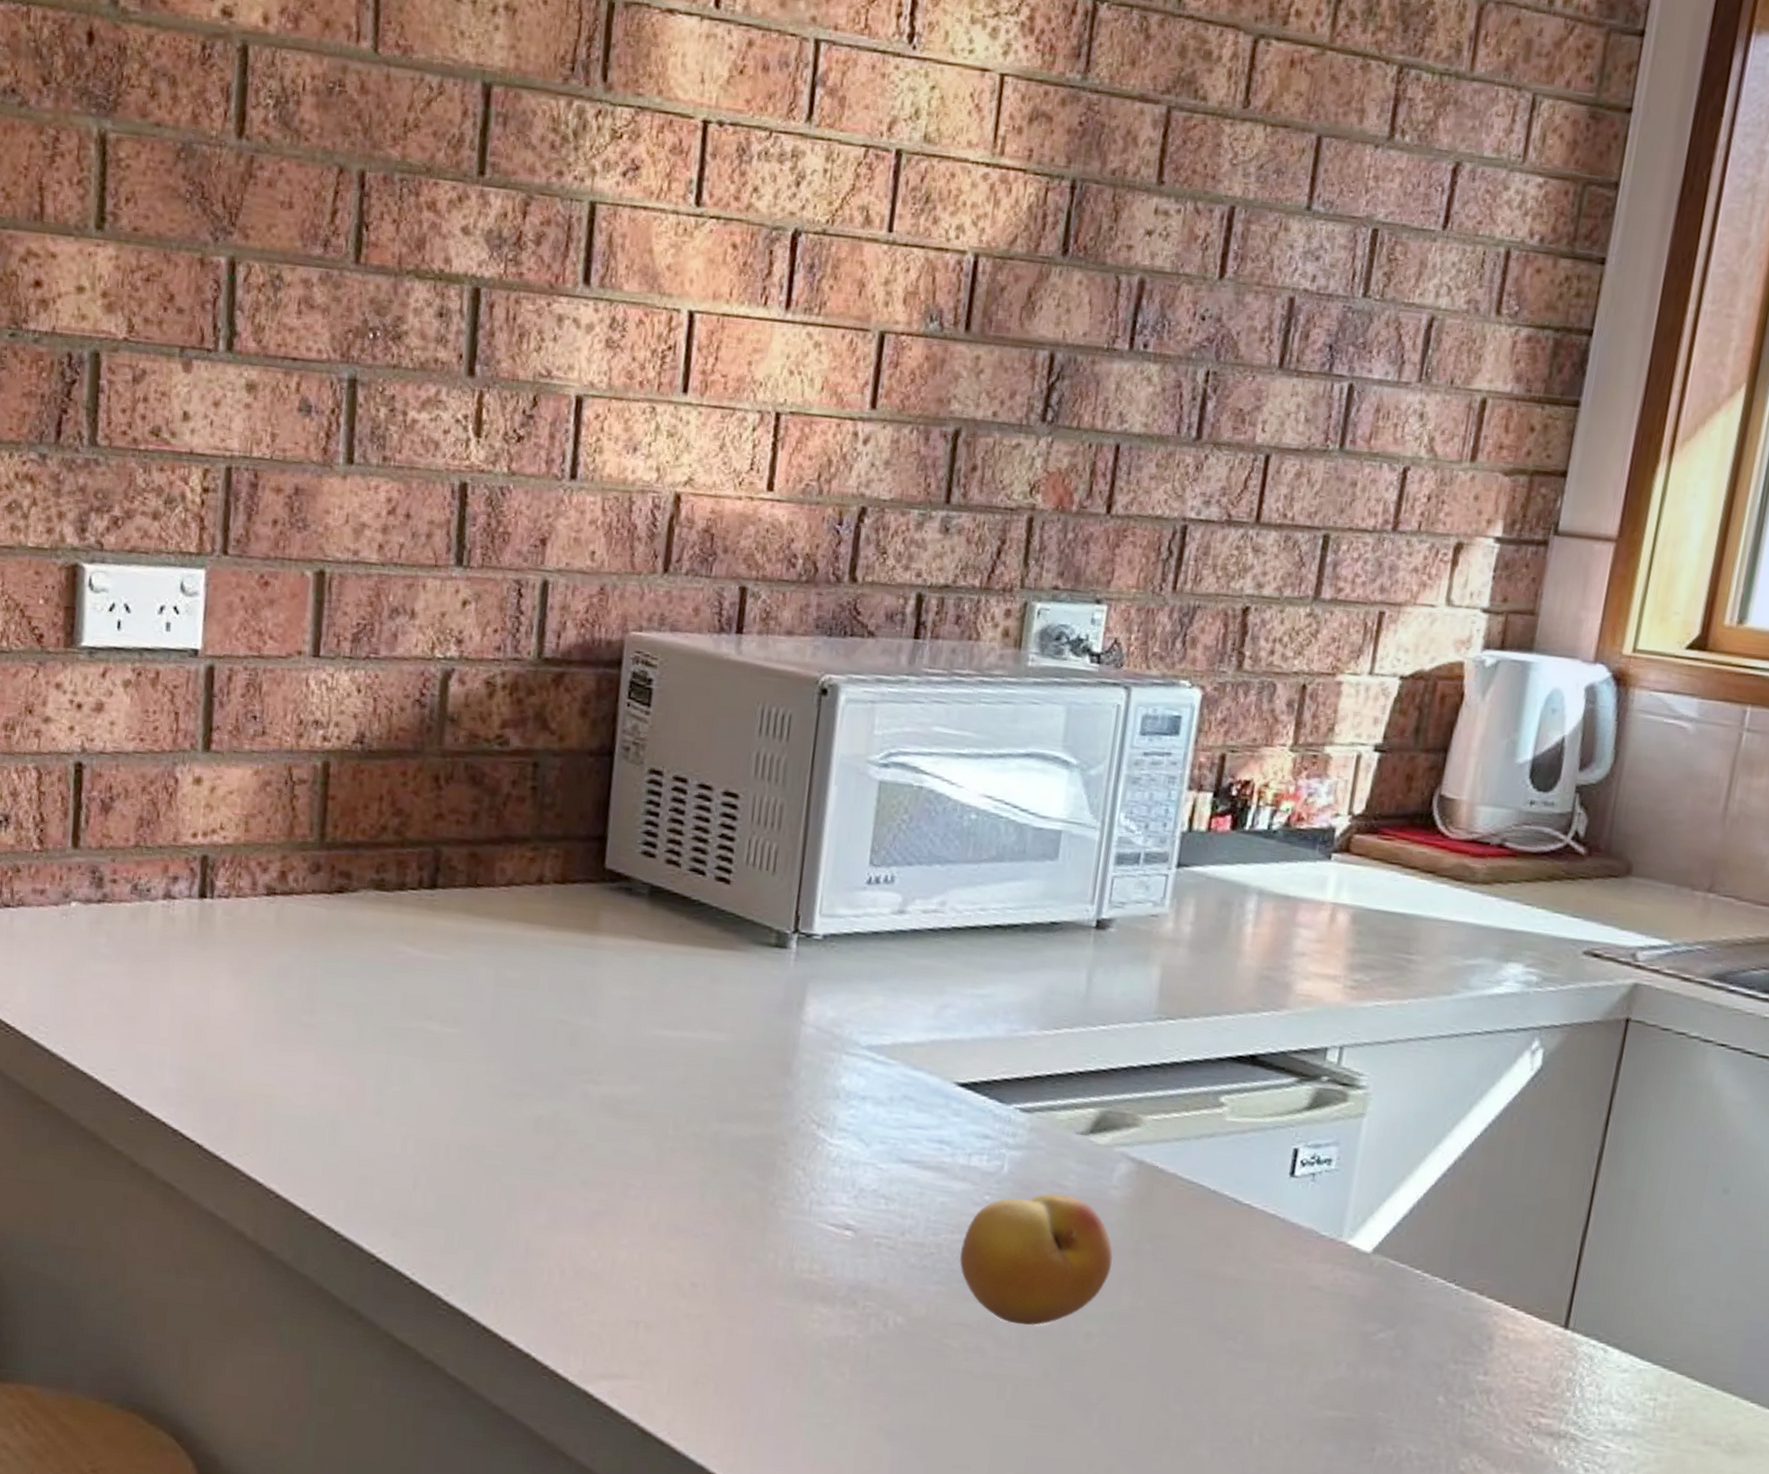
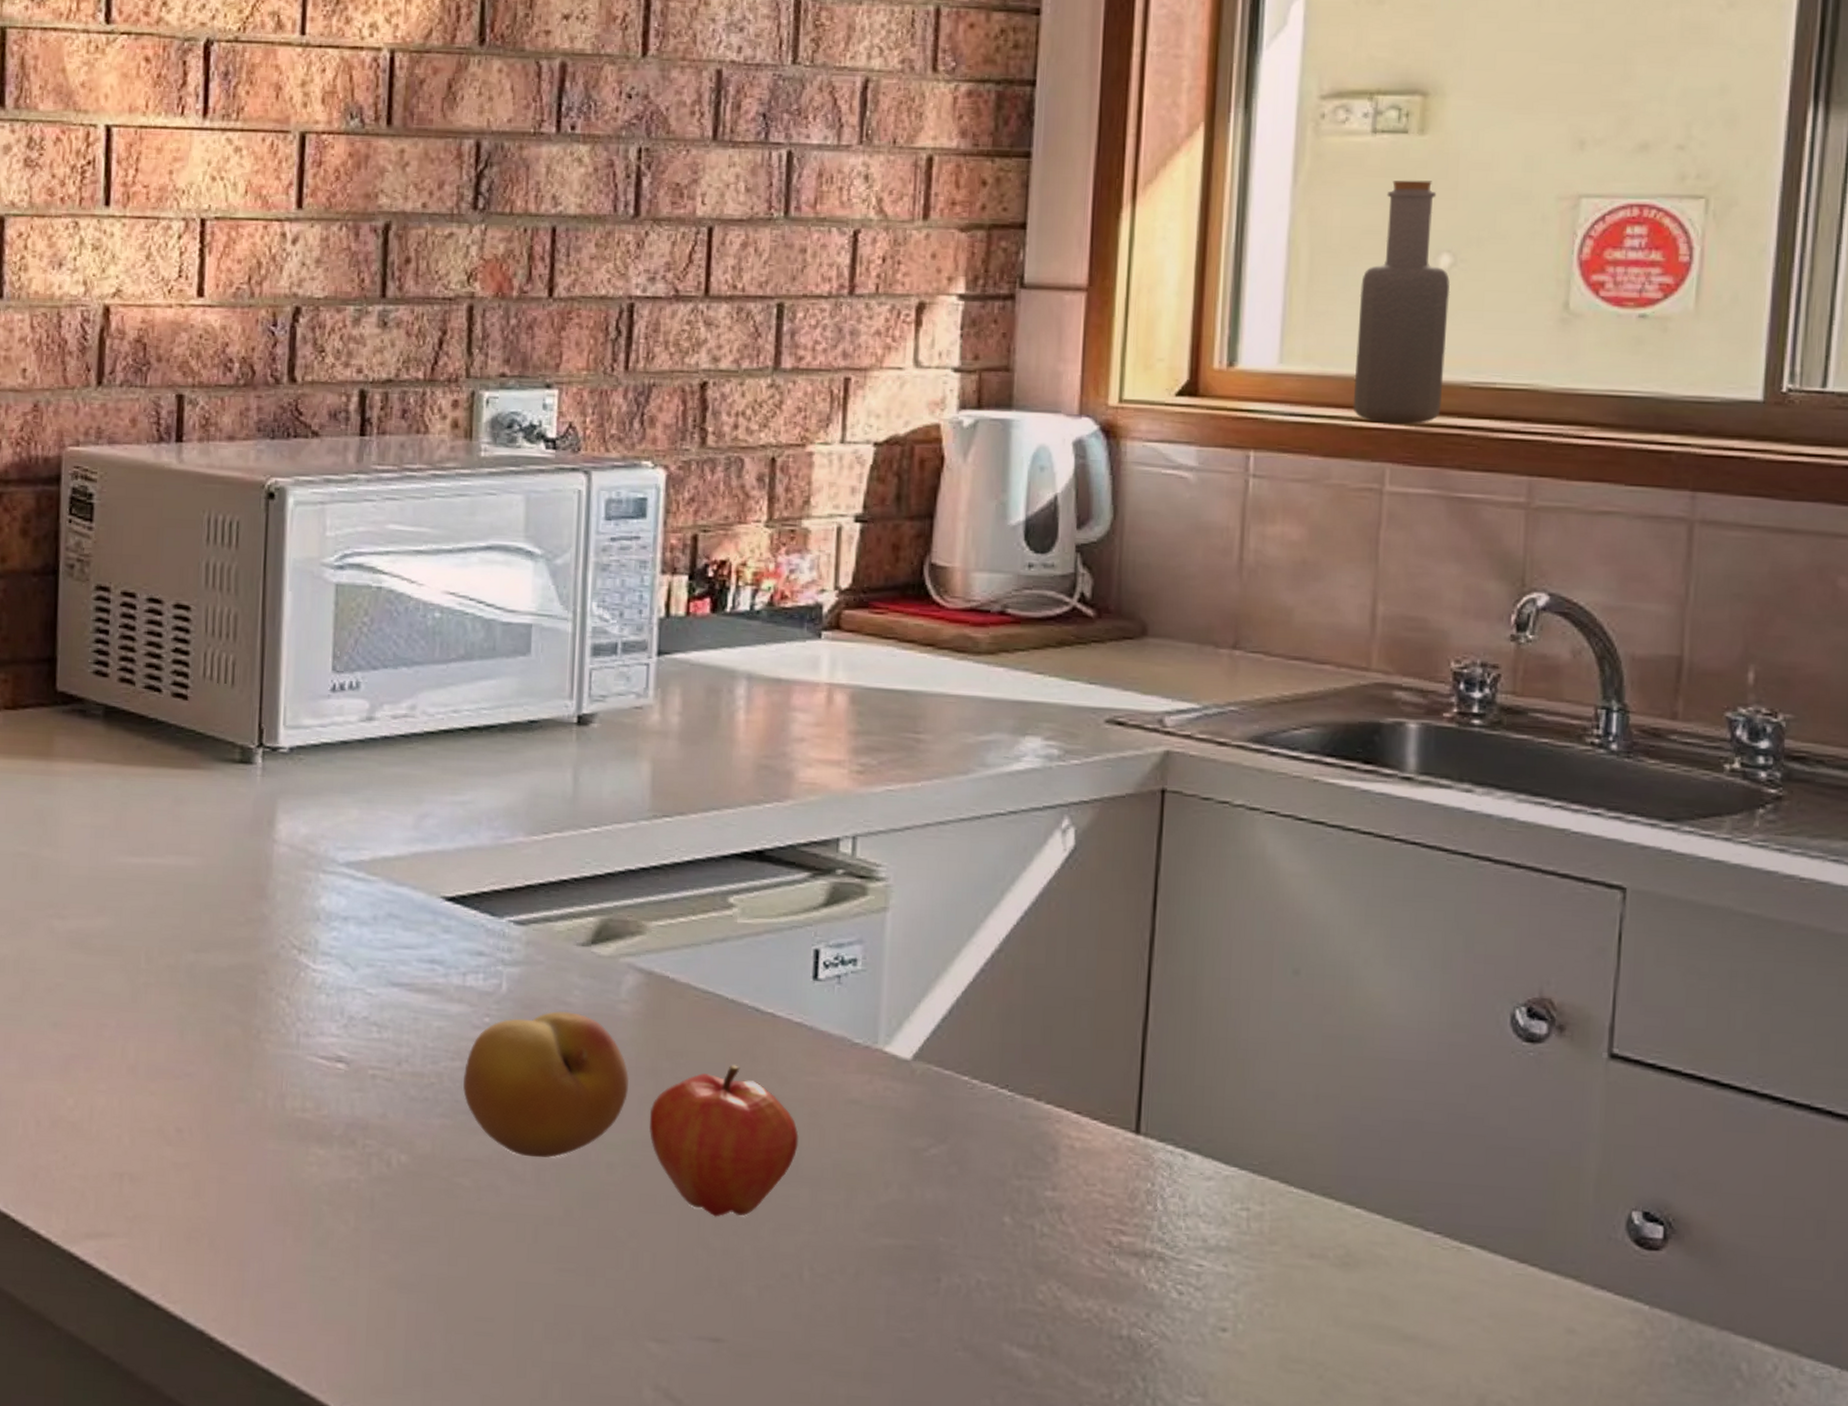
fruit: none [1127,1249,1262,1385] -> present [649,1065,799,1217]

